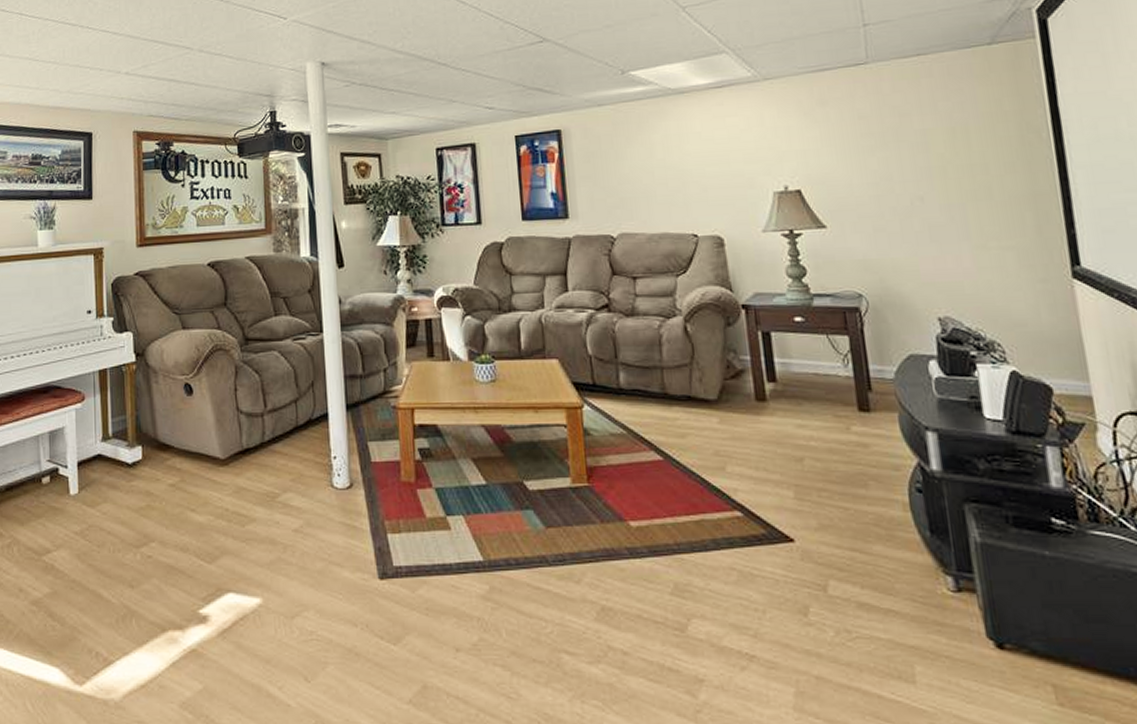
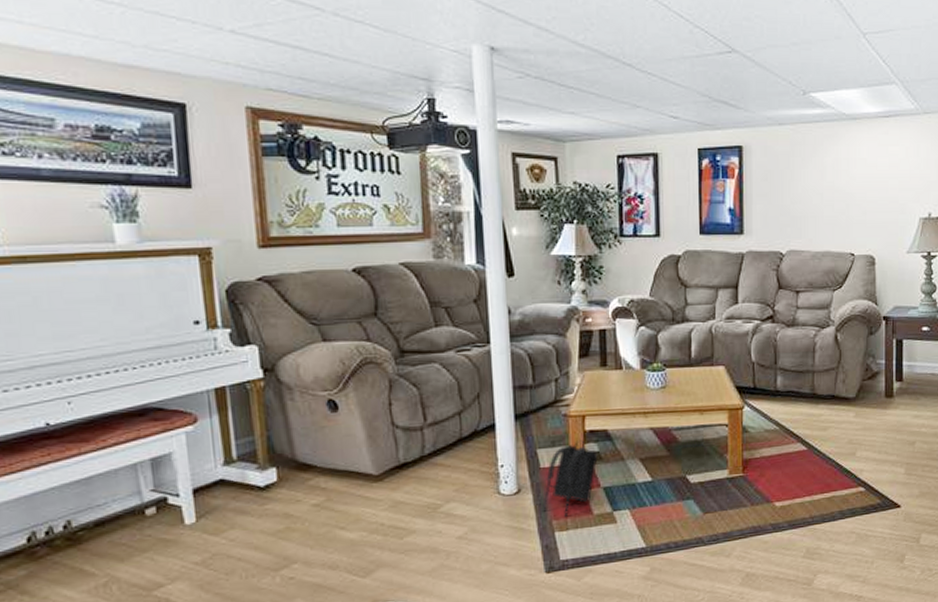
backpack: none [373,434,428,518] -> present [541,440,597,517]

